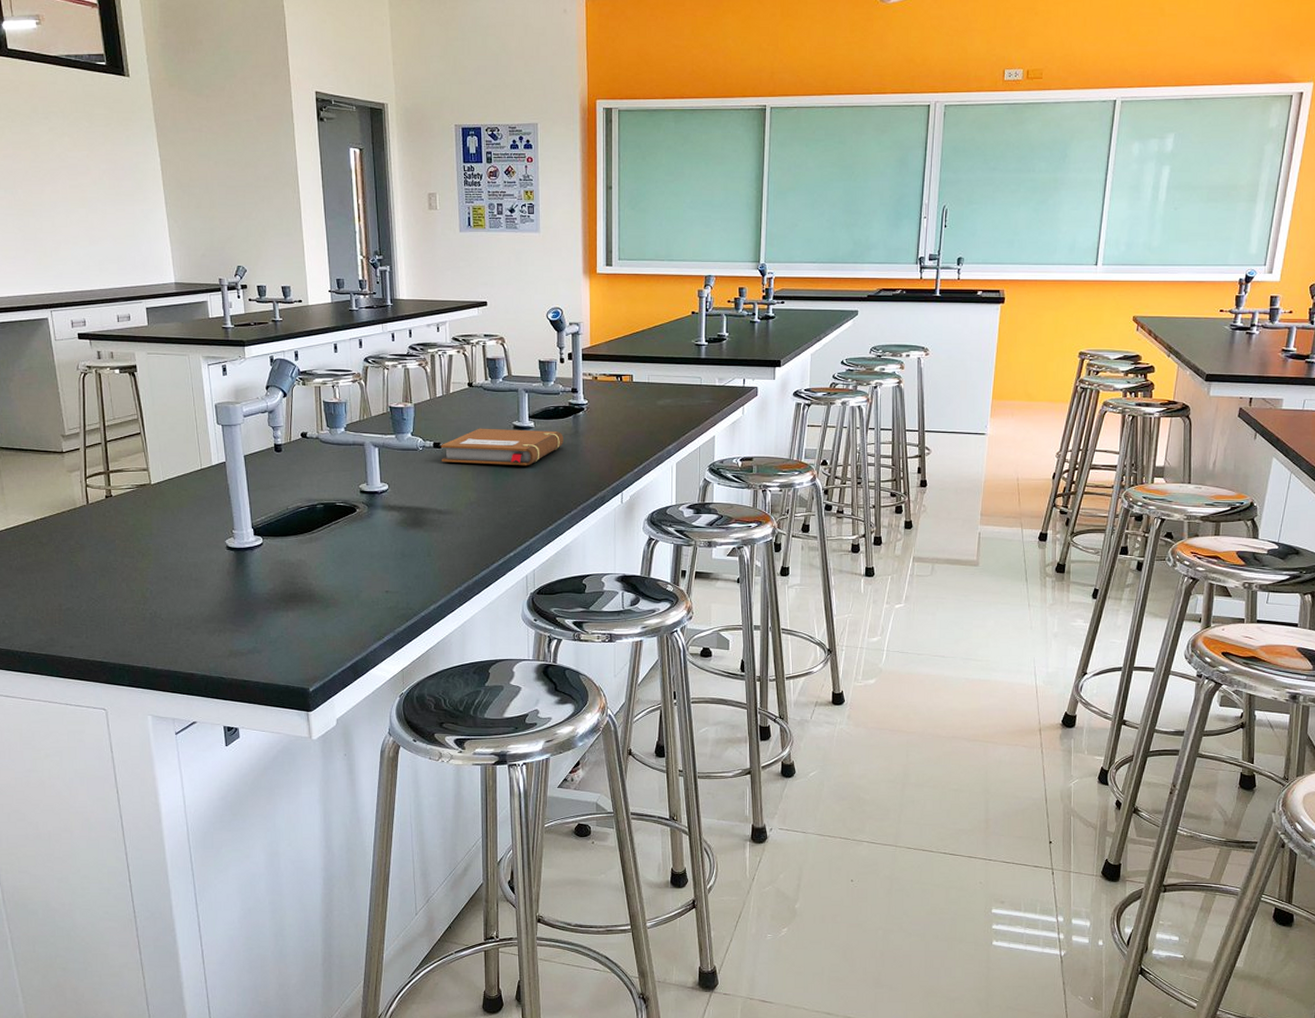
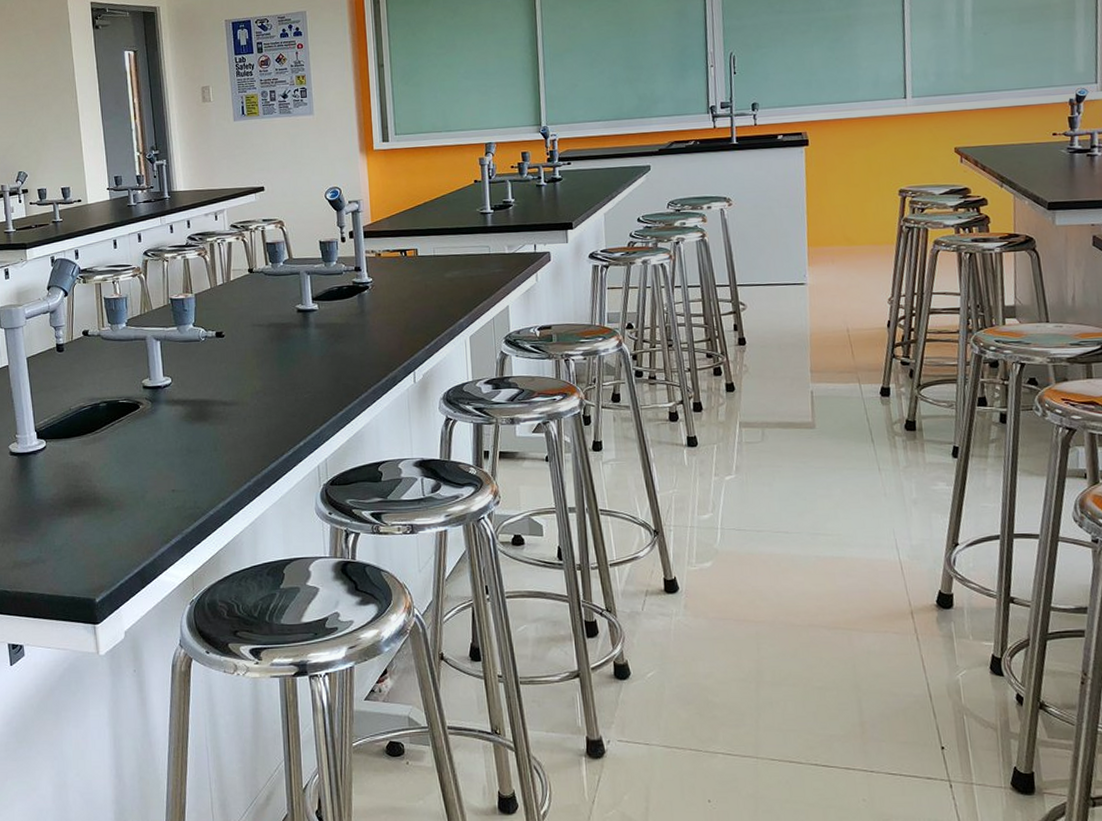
notebook: present [440,428,563,466] -> none [223,312,349,352]

